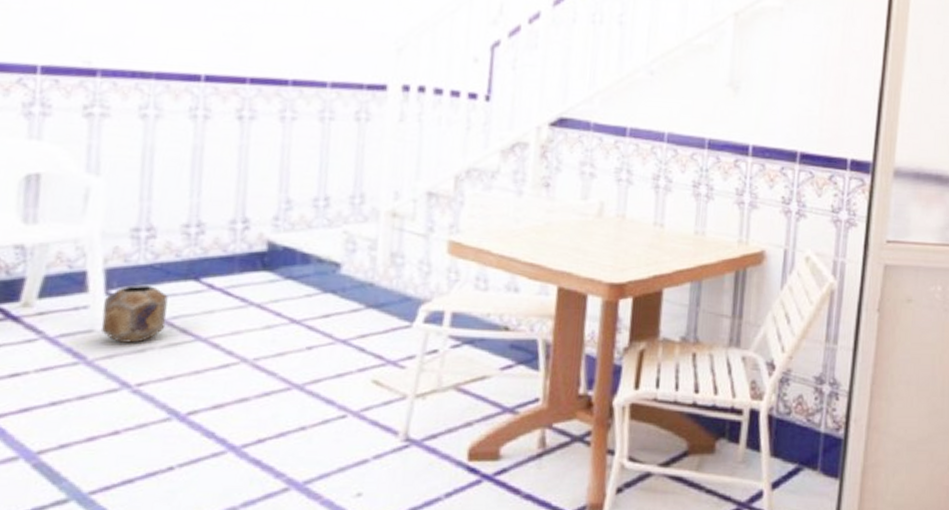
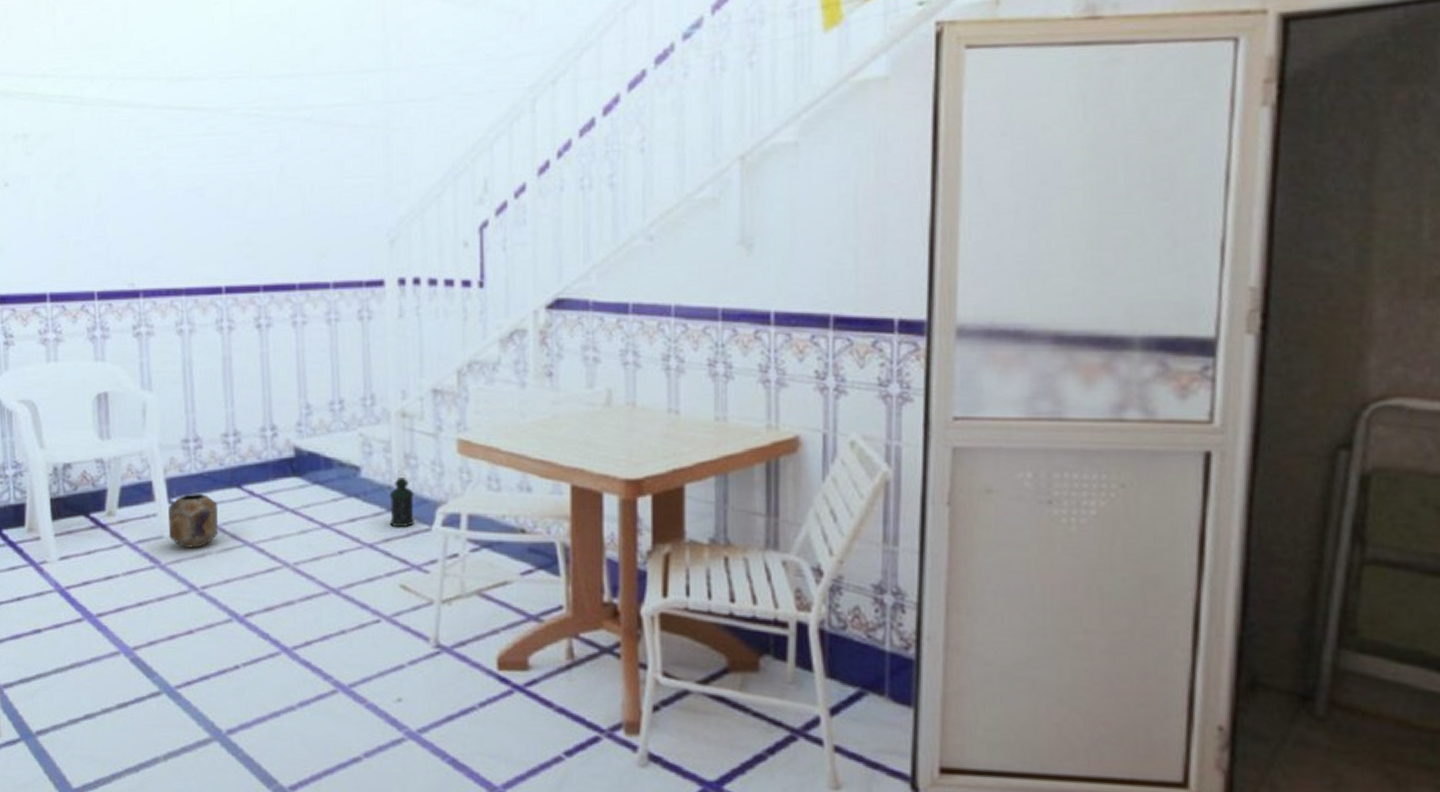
lantern: none [366,268,398,323] -> present [389,470,414,527]

